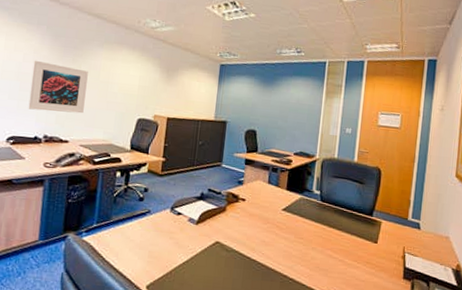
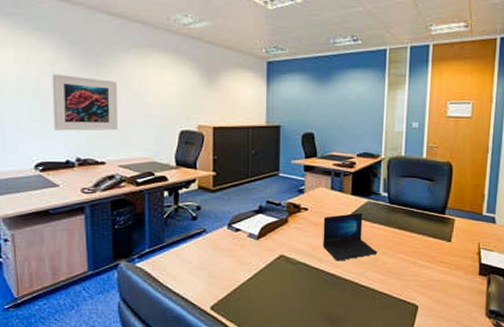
laptop: none [256,207,307,253] -> present [323,213,377,261]

